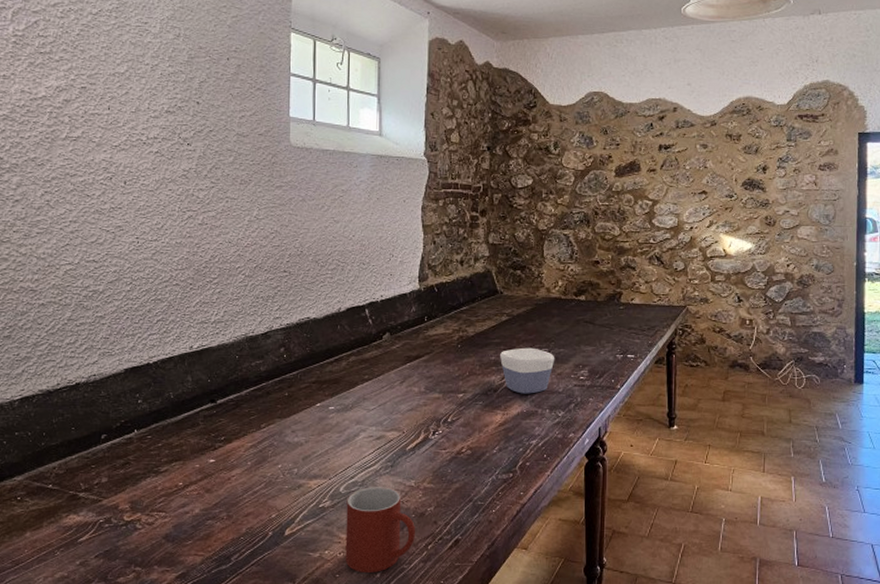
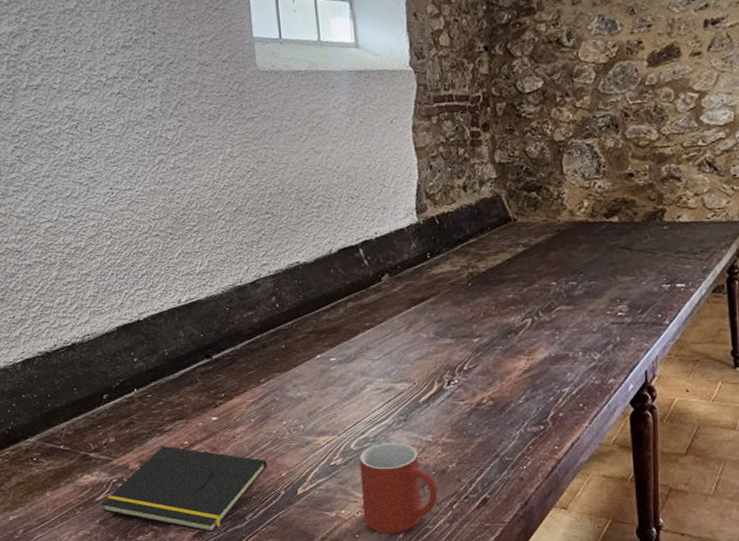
notepad: none [84,487,259,574] -> present [101,446,268,533]
bowl: present [500,347,555,394] -> none [519,281,586,336]

